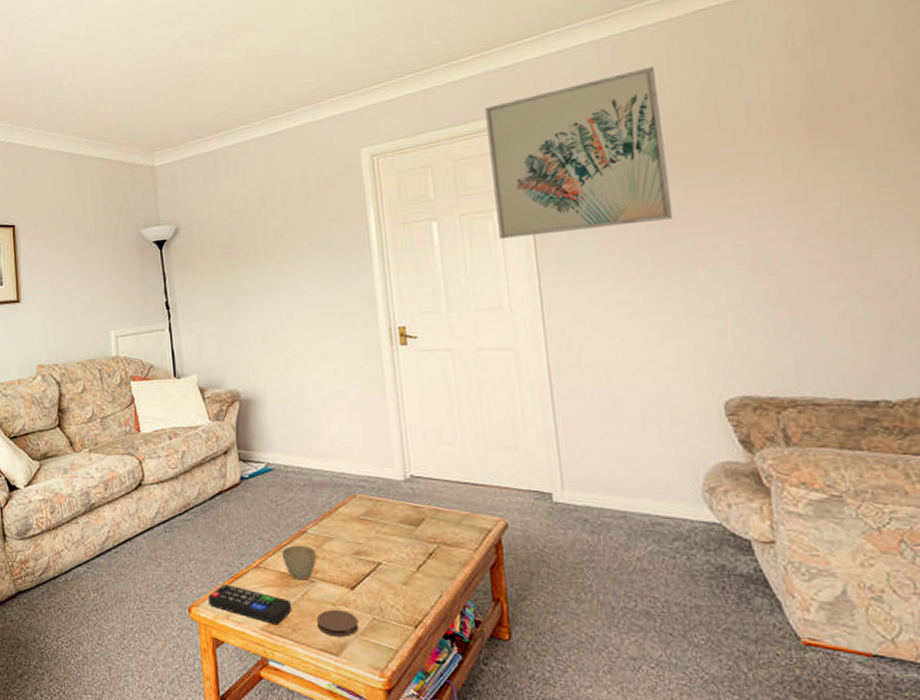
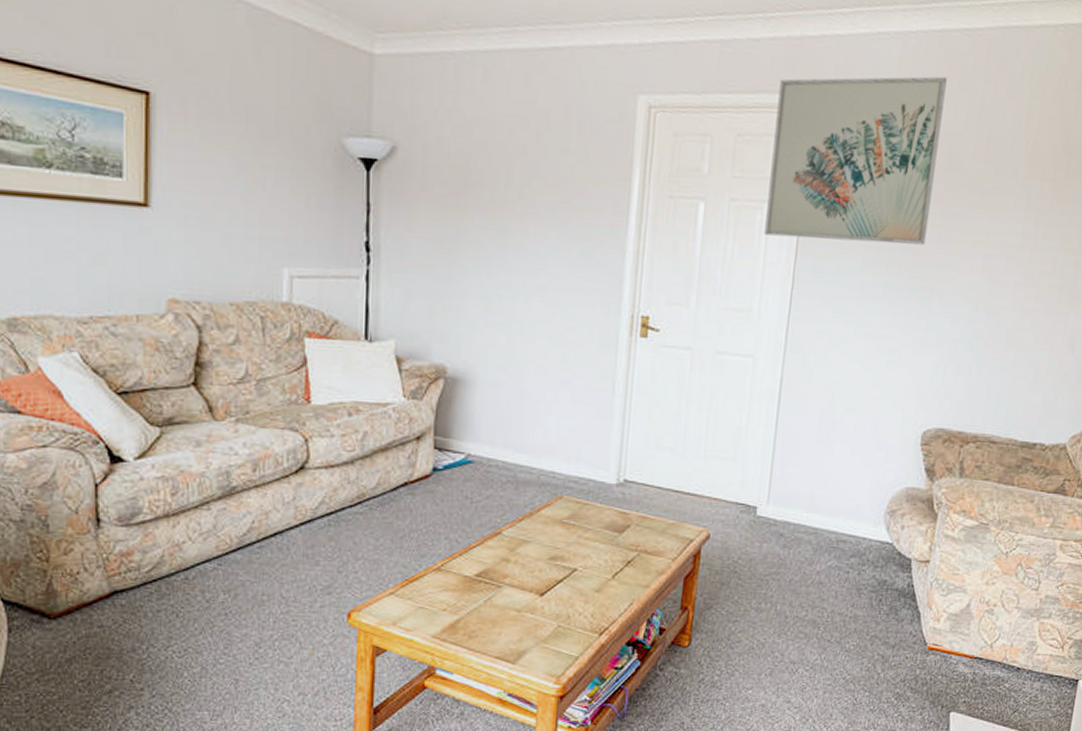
remote control: present [208,585,292,624] -> none [374,588,472,631]
cup: present [281,545,317,580] -> none [468,547,509,585]
coaster: present [316,609,359,637] -> none [496,616,542,644]

